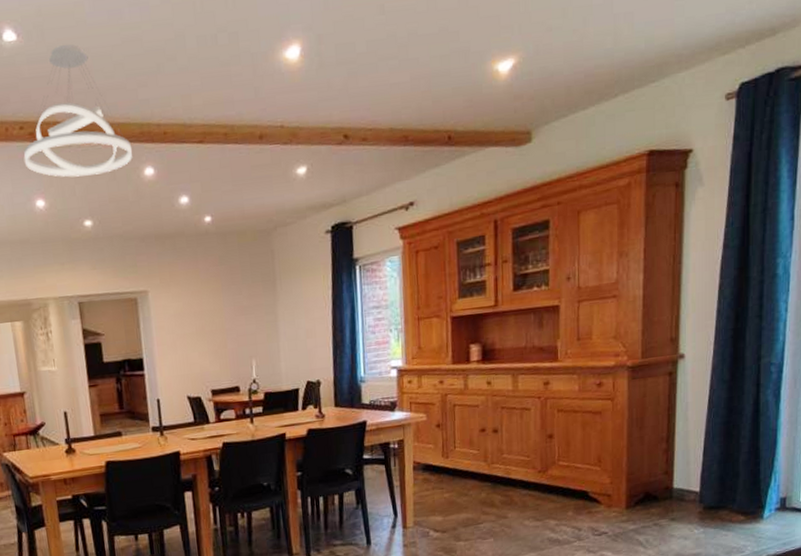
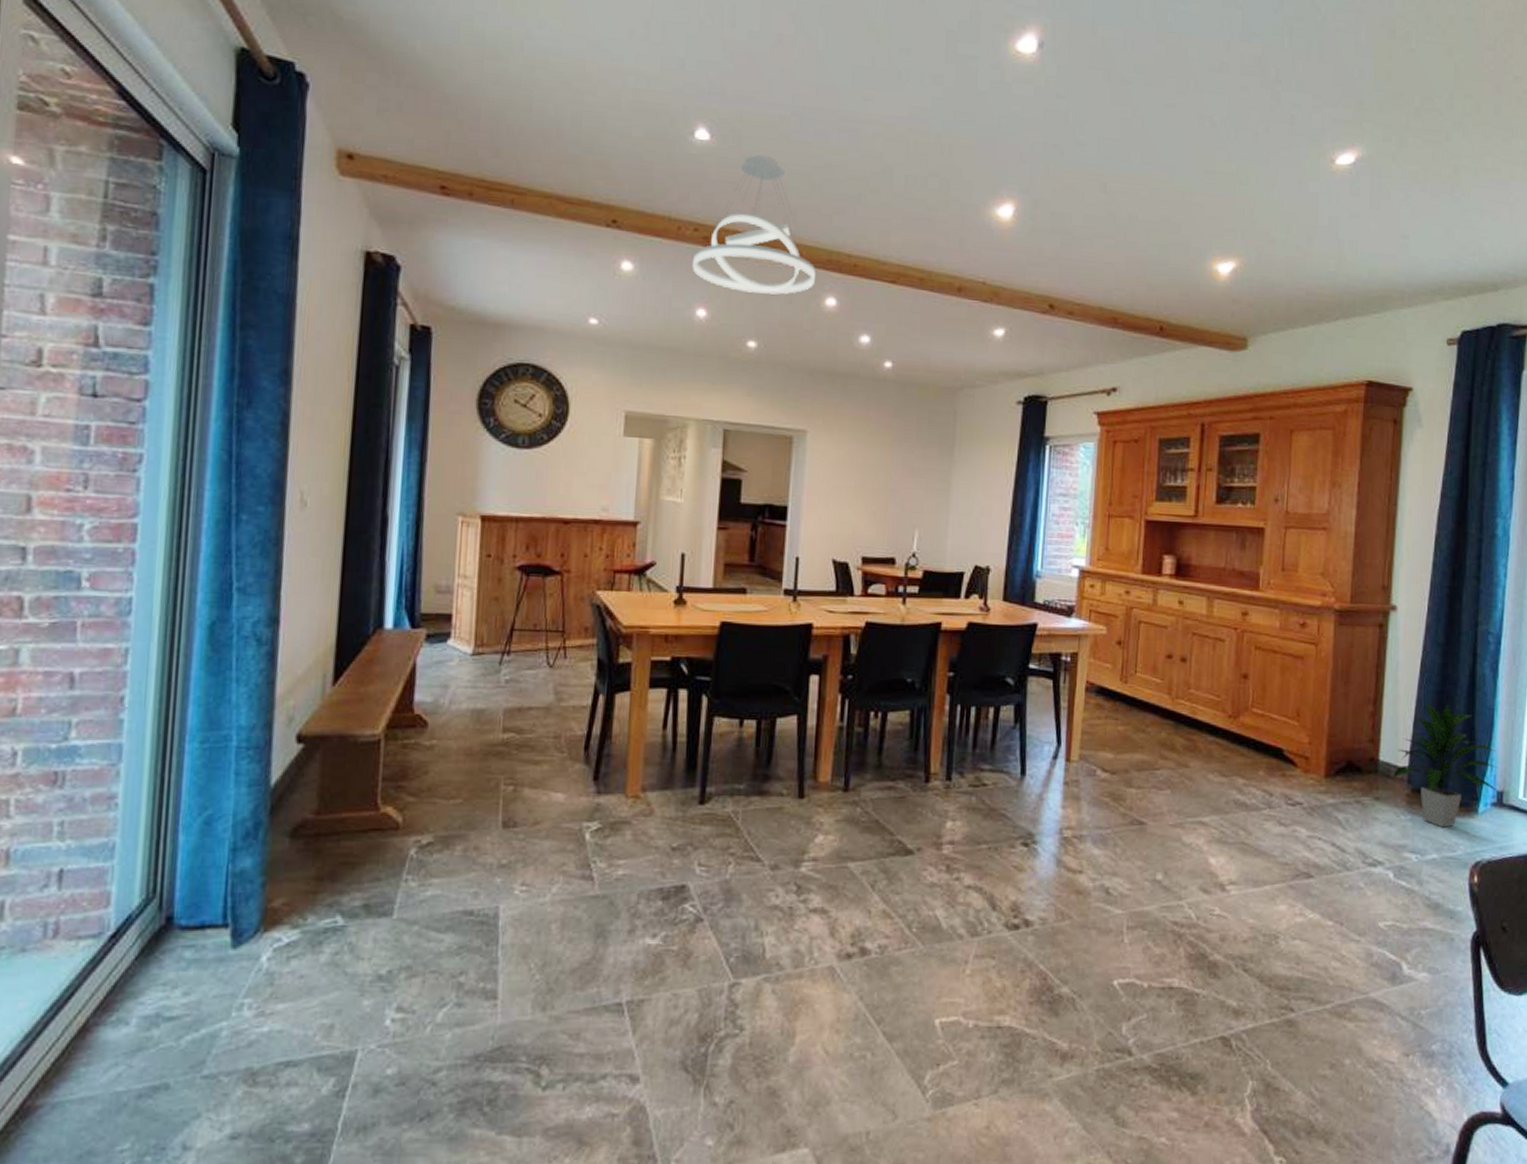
indoor plant: none [685,433,782,535] -> present [1392,704,1499,828]

